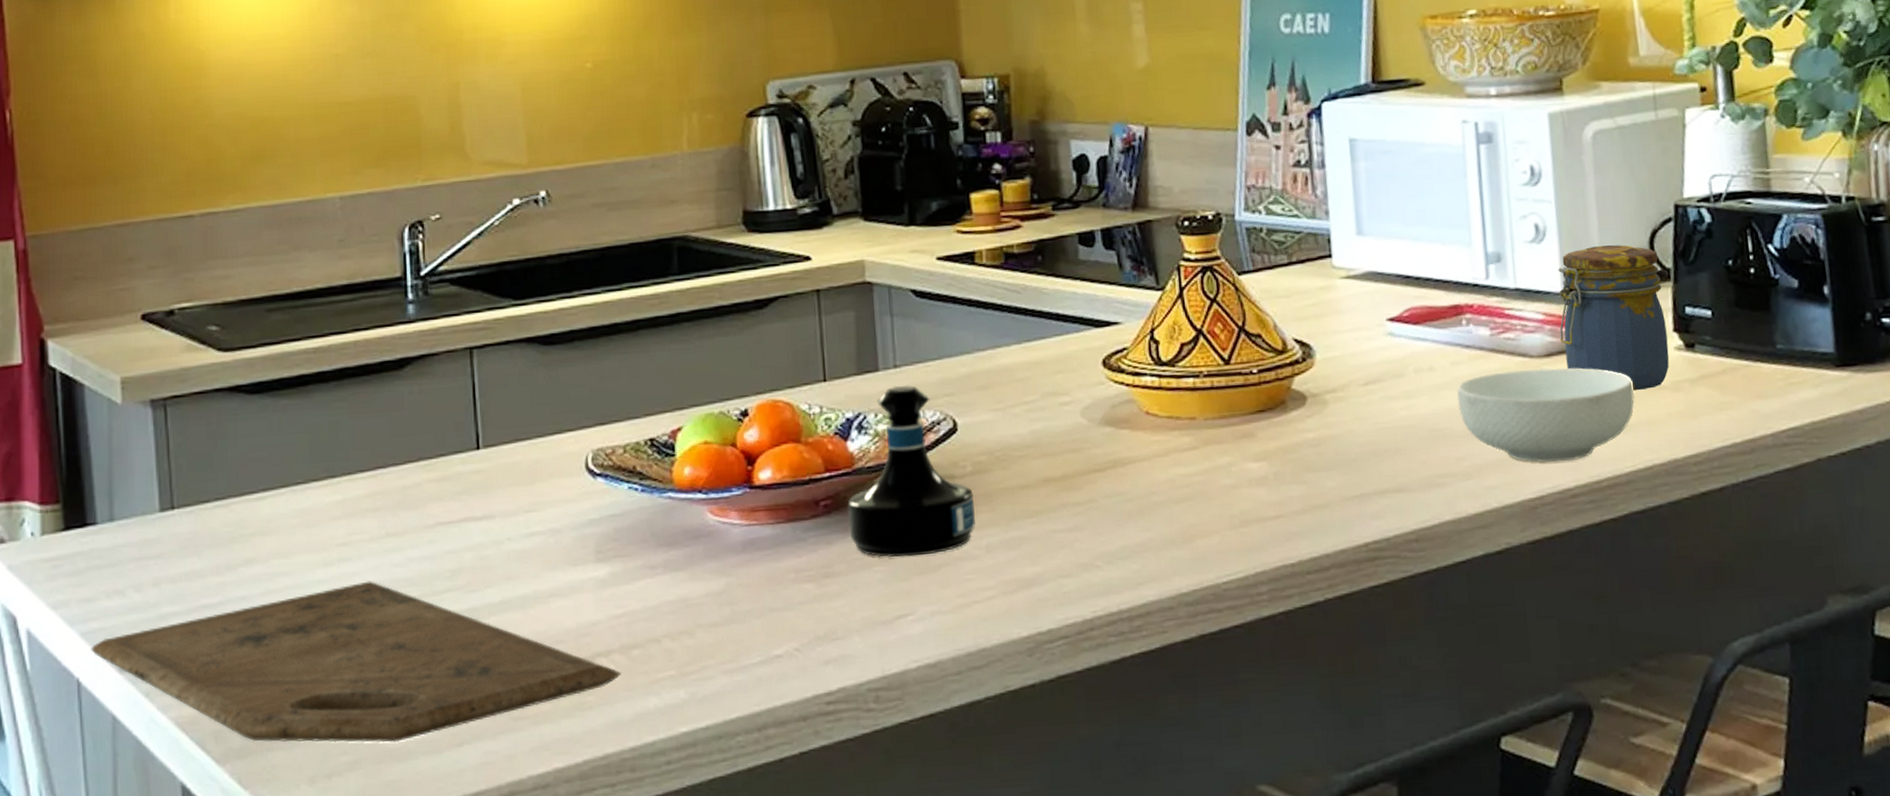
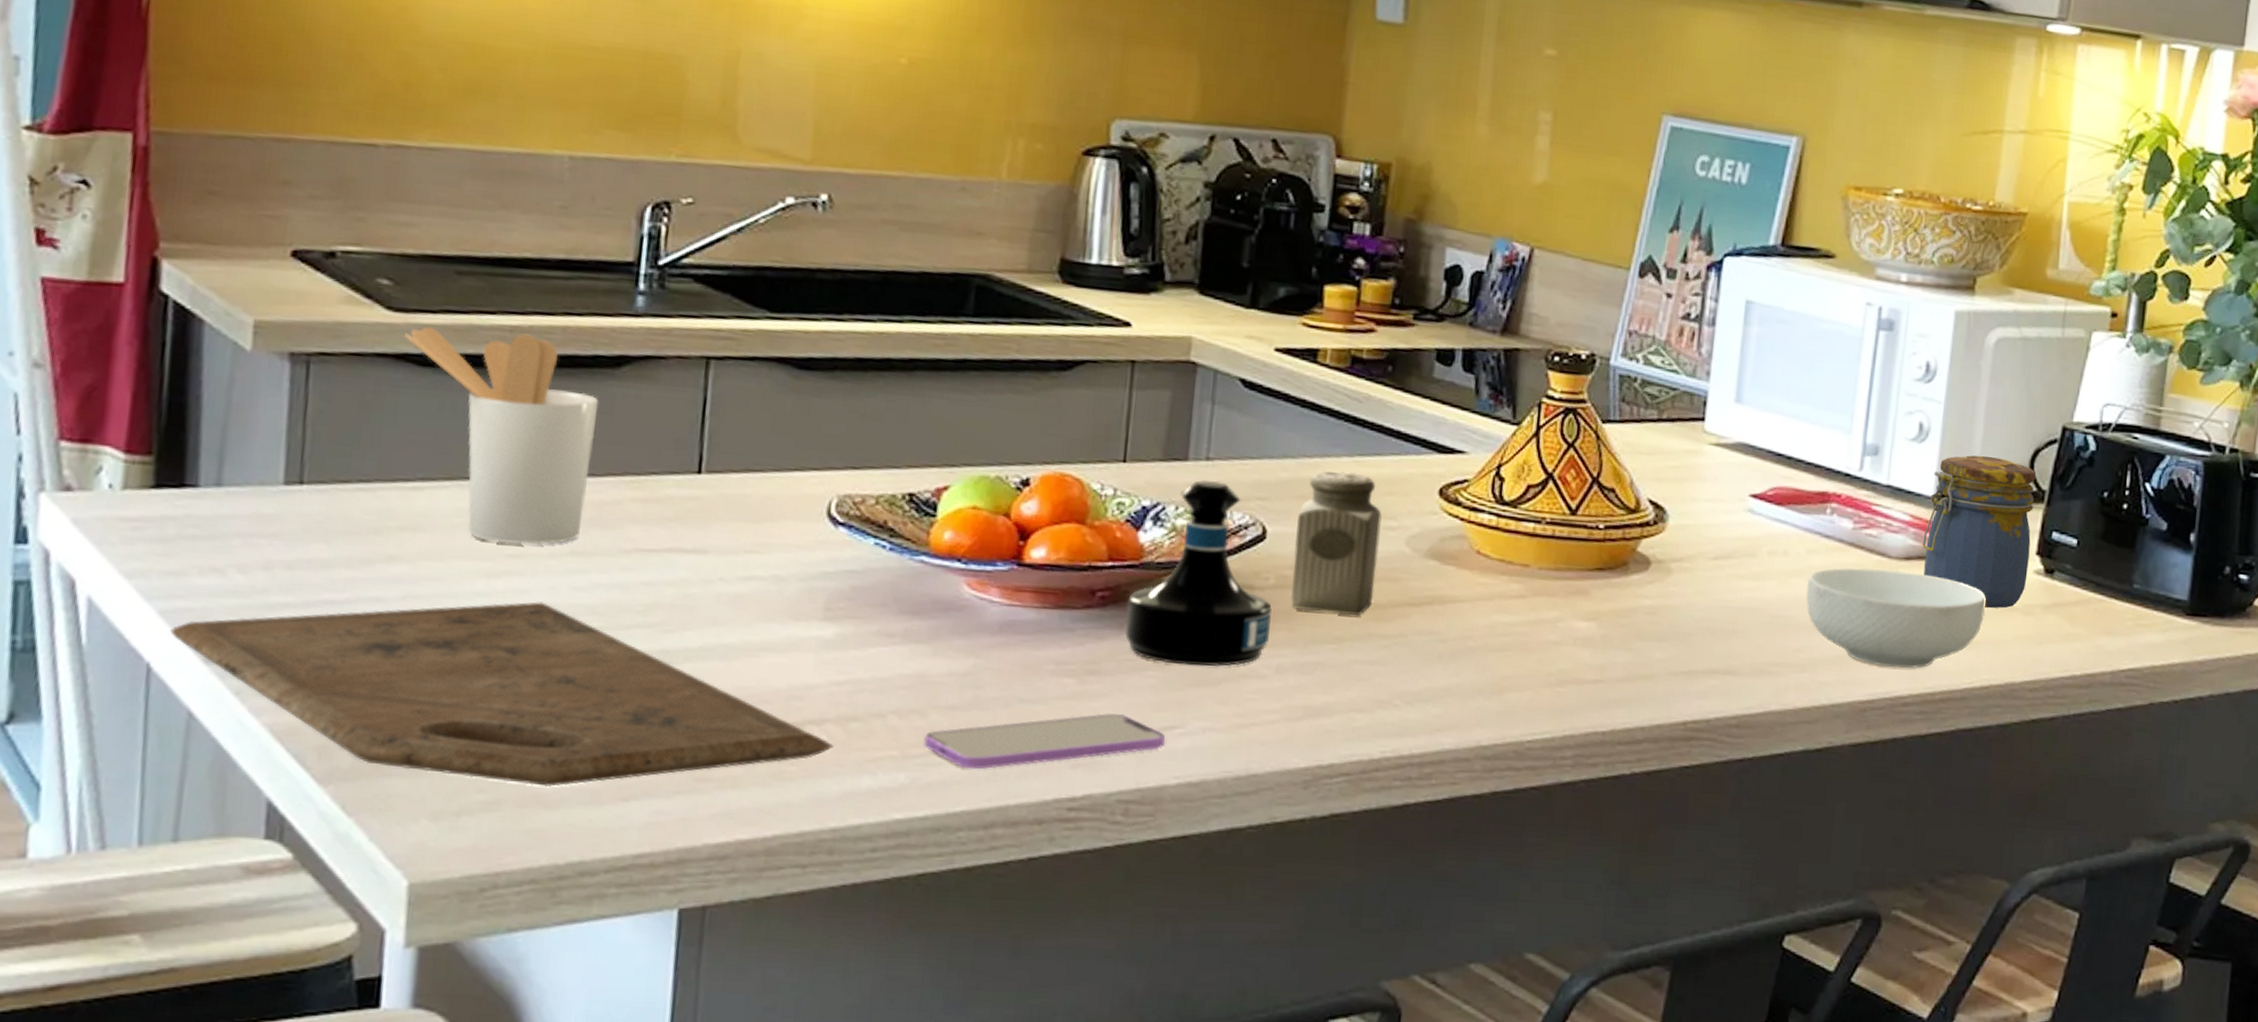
utensil holder: none [234,352,392,536] -> present [405,326,599,545]
smartphone: none [695,609,900,679] -> present [923,712,1165,770]
salt shaker: none [982,357,1061,492] -> present [1290,471,1382,617]

